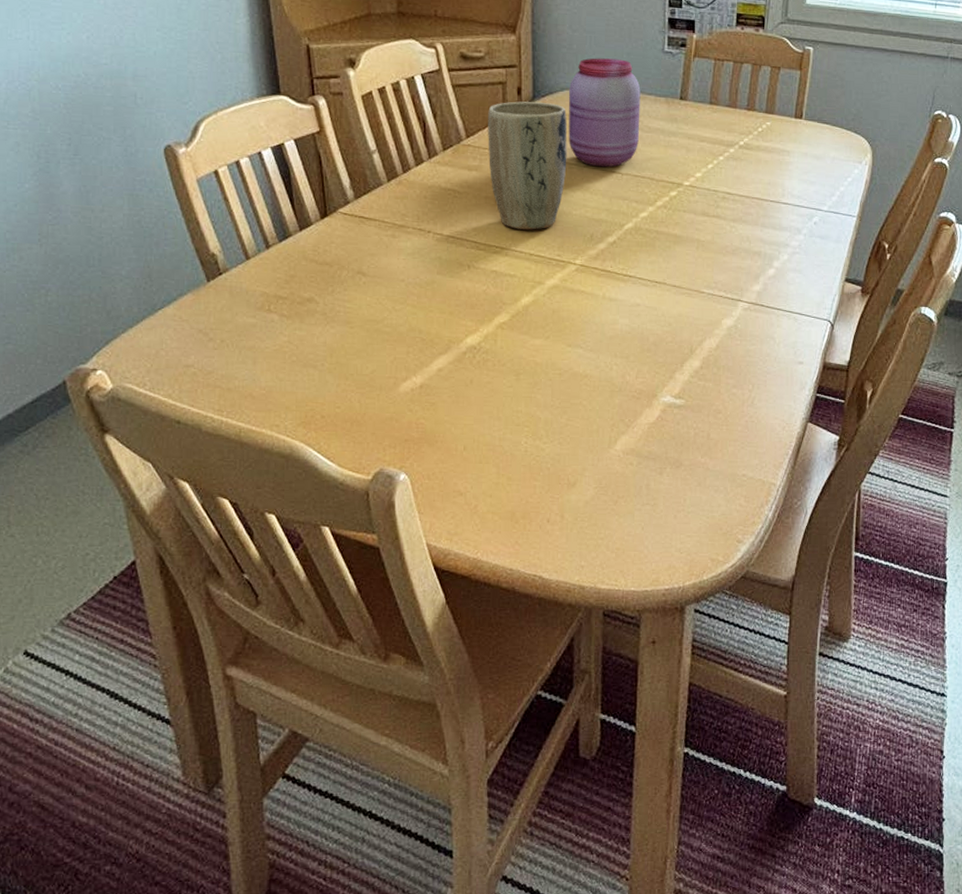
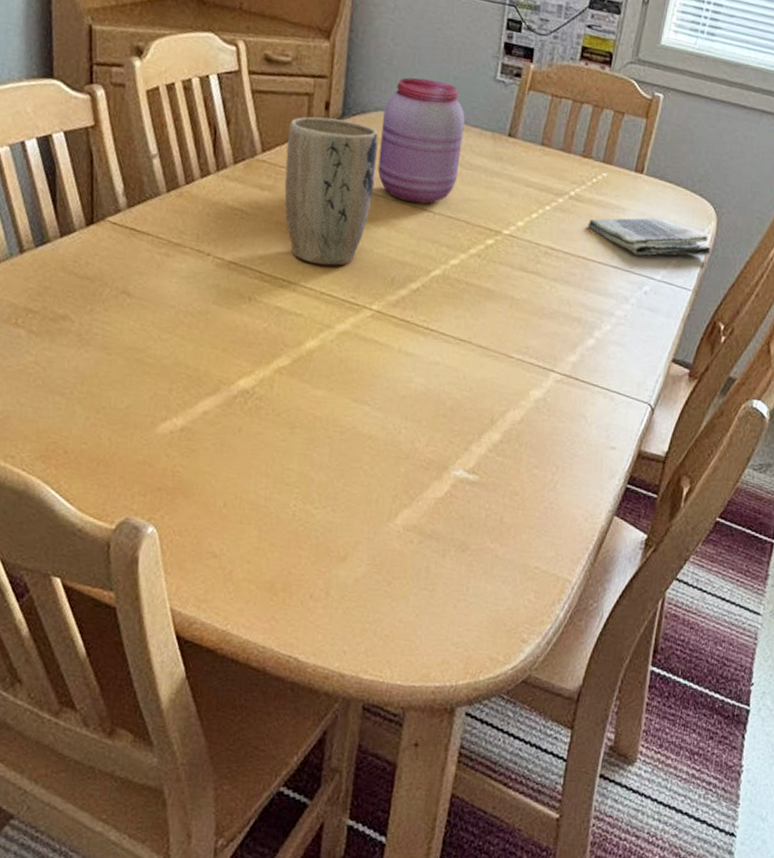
dish towel: none [758,156,869,192] -> present [588,217,711,257]

